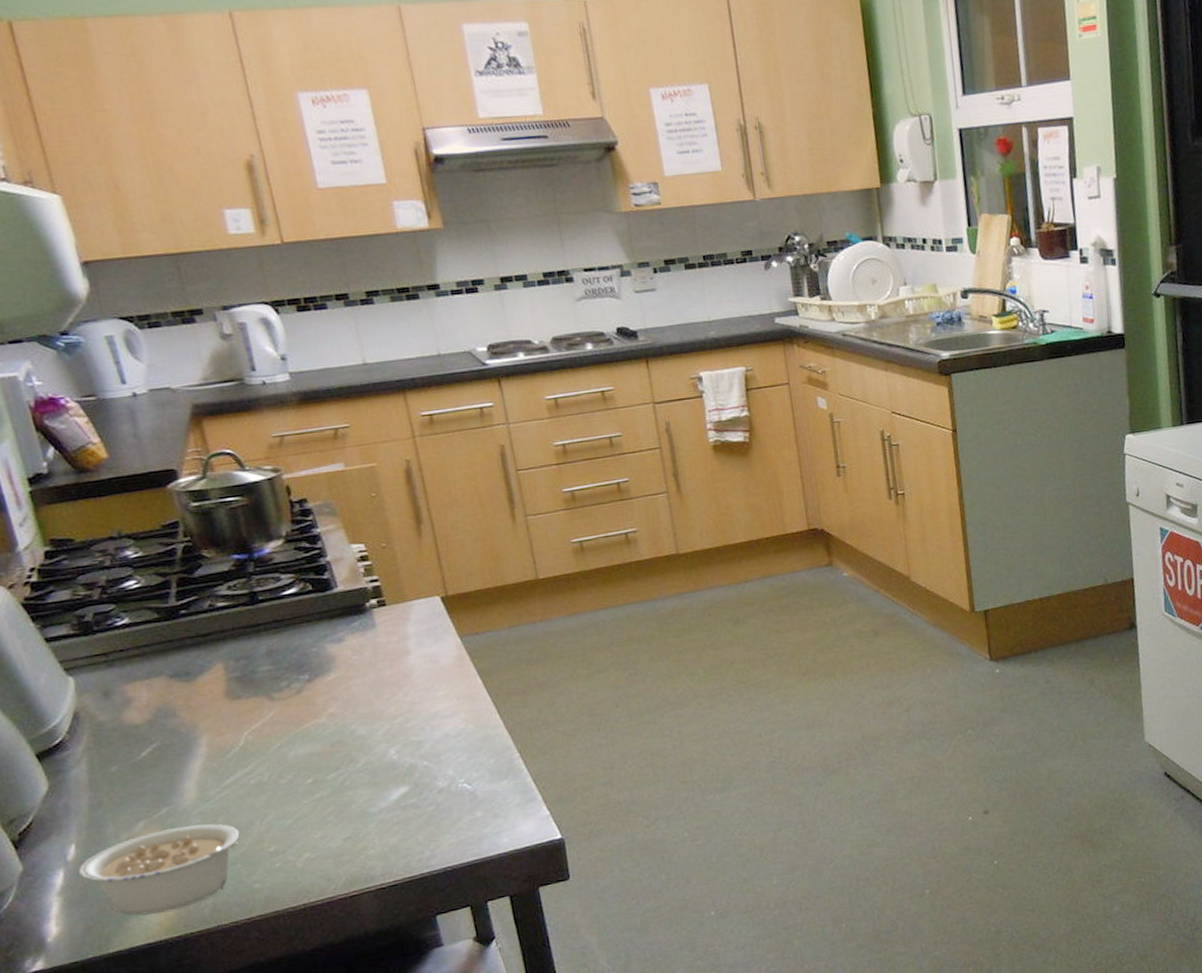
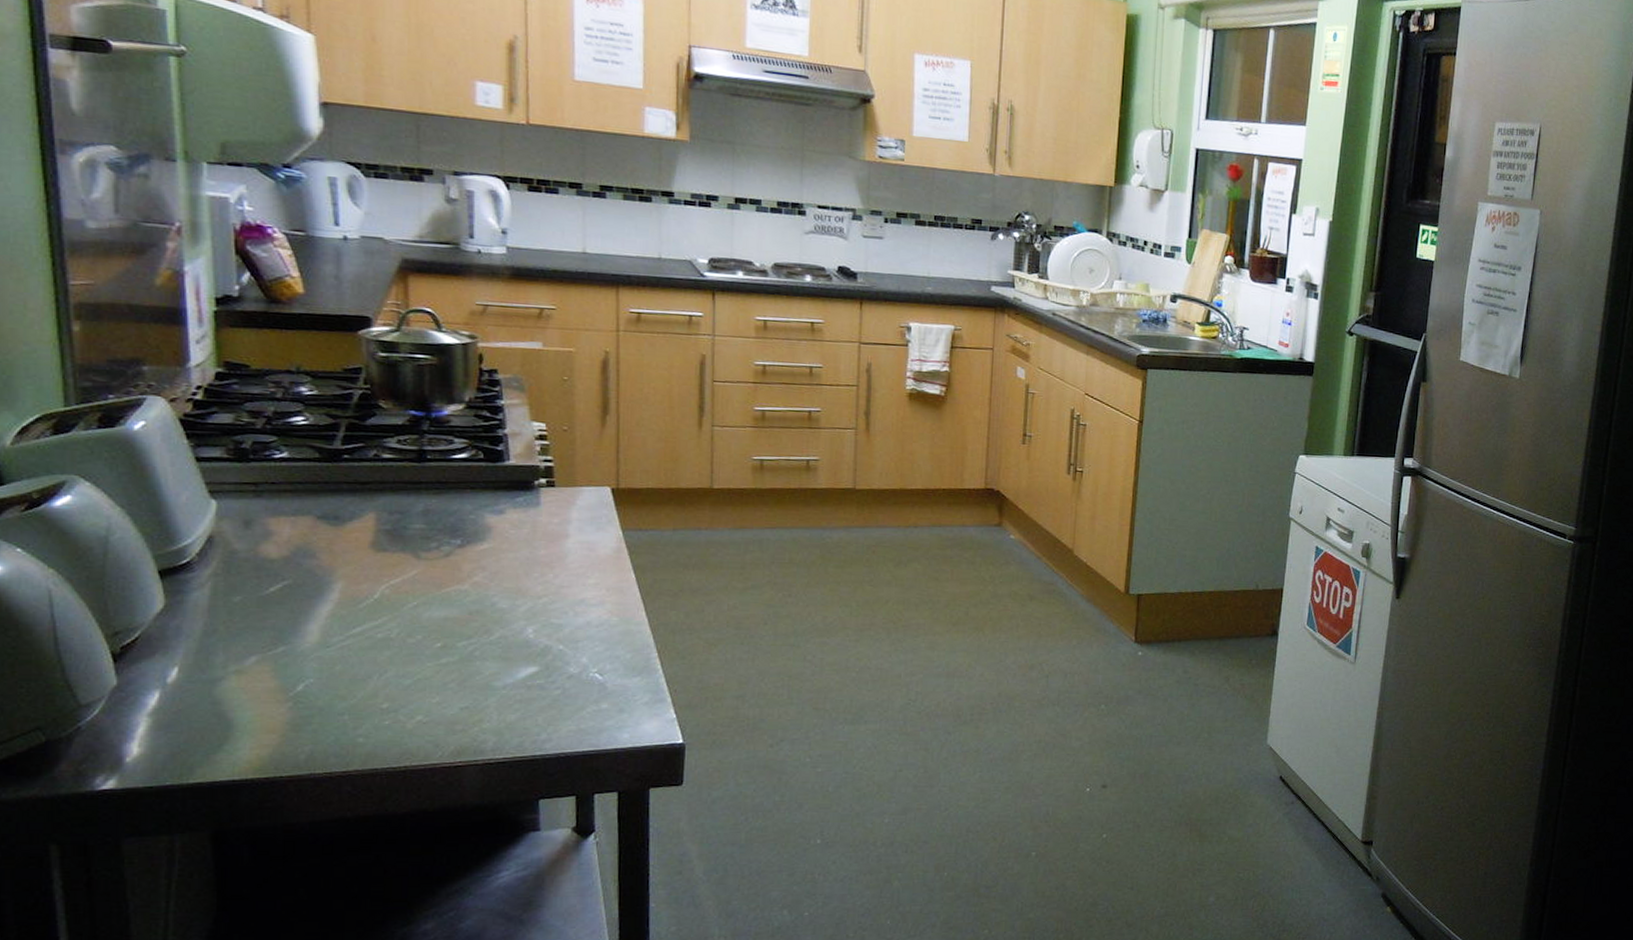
legume: present [79,823,240,916] -> none [176,668,354,751]

